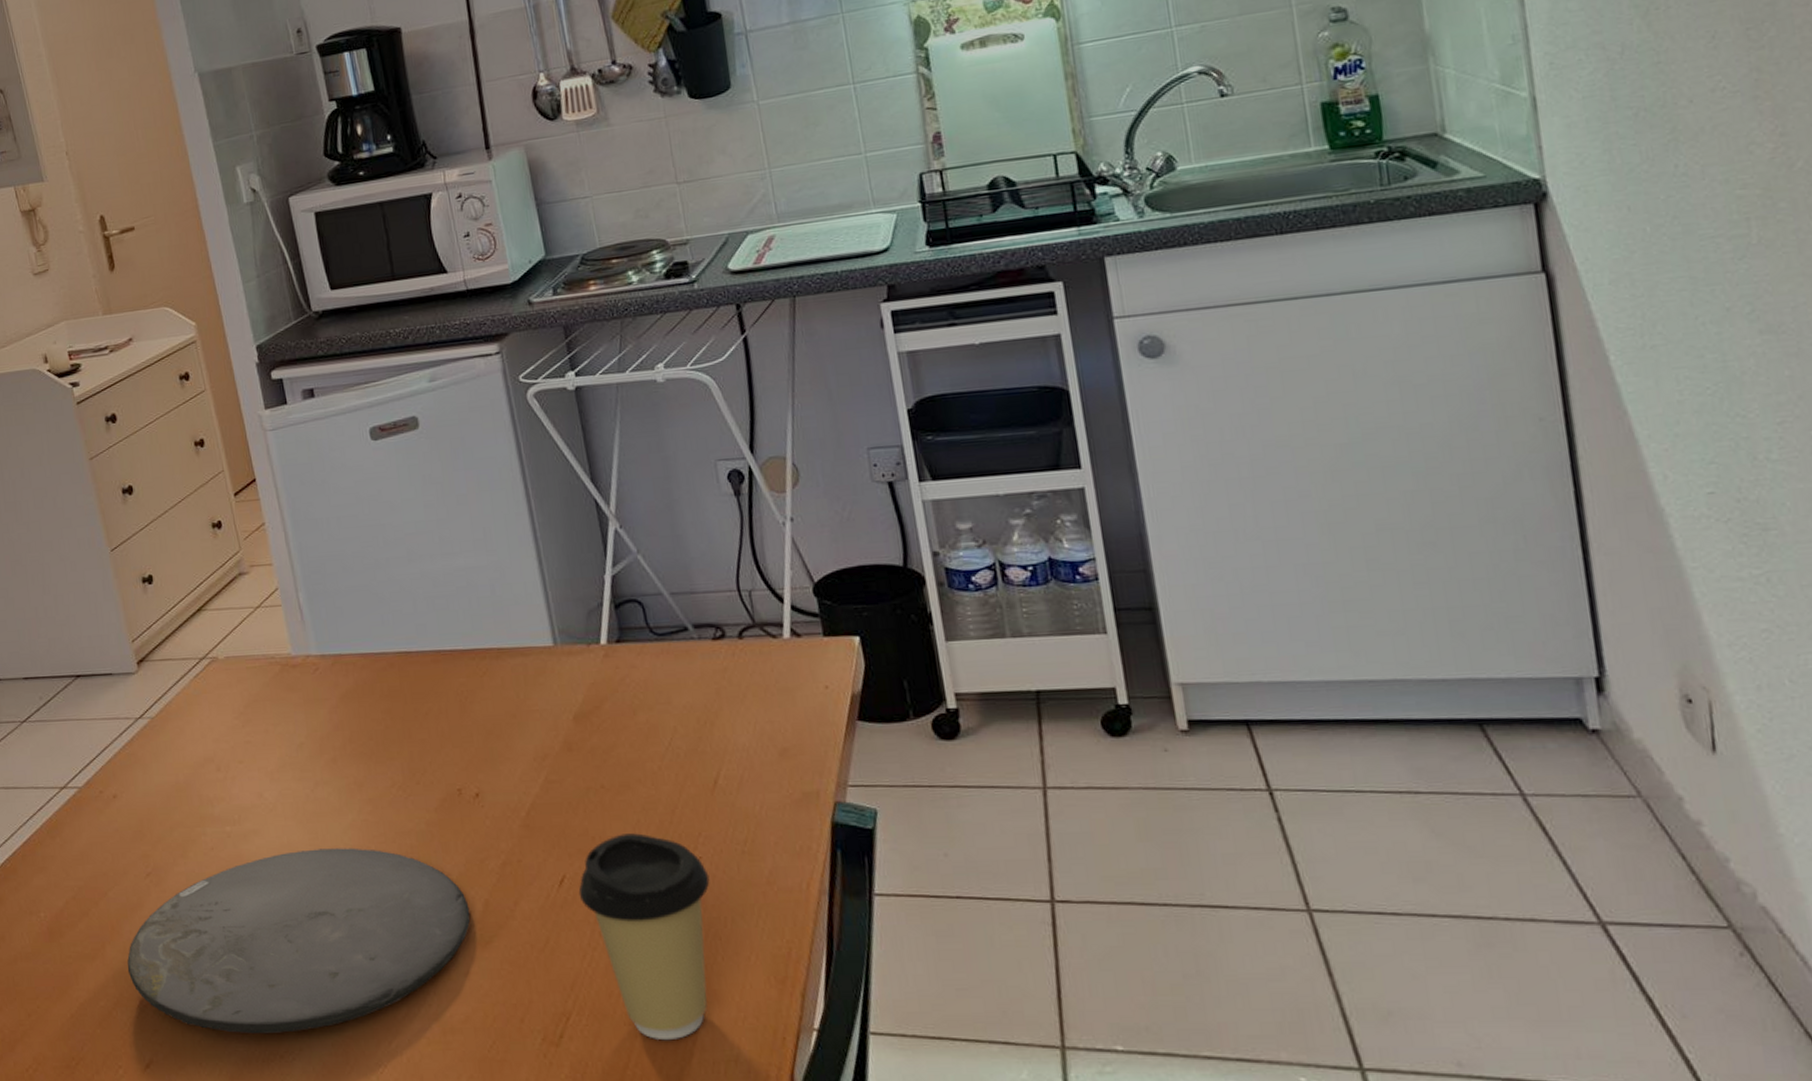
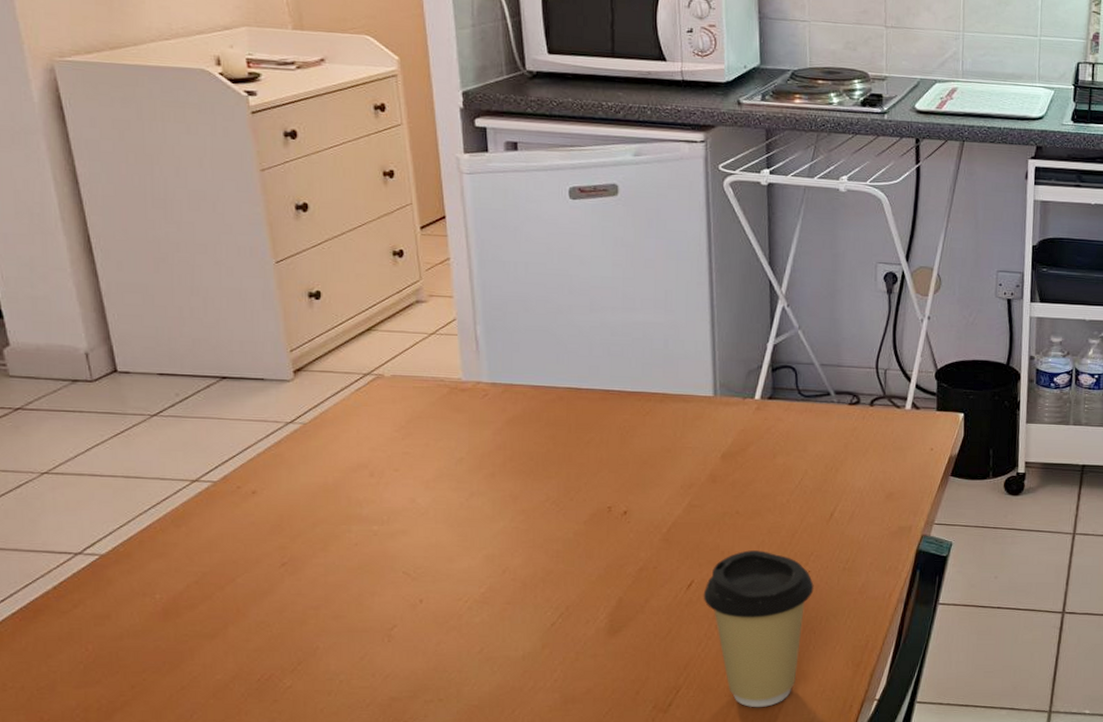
plate: present [127,848,470,1033] -> none [250,549,604,703]

